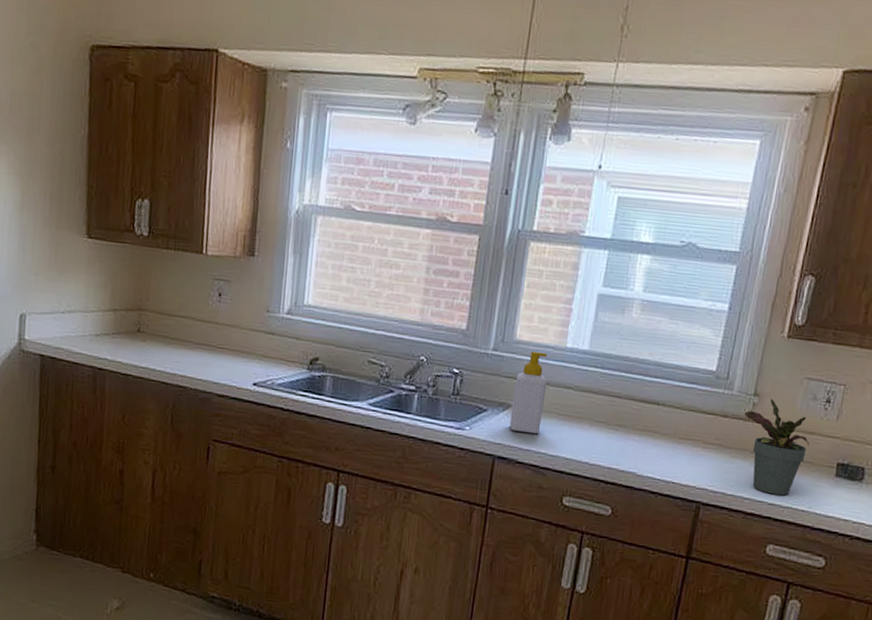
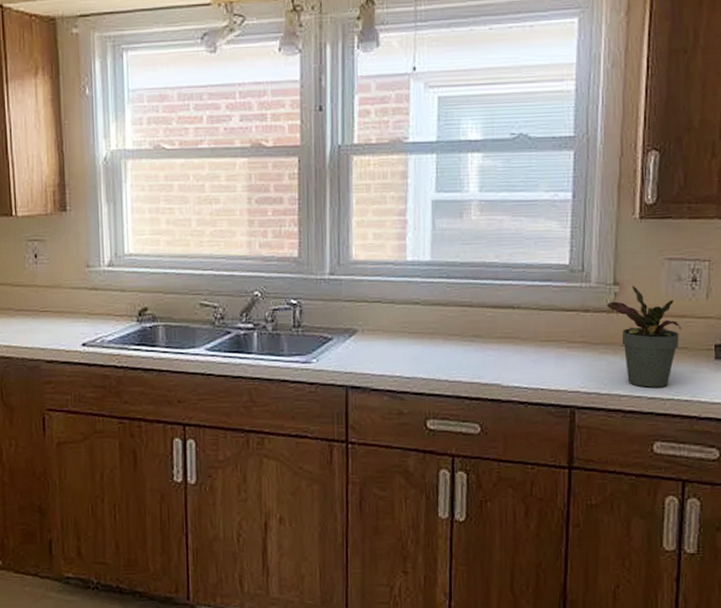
soap bottle: present [509,352,547,434] -> none [358,270,392,358]

